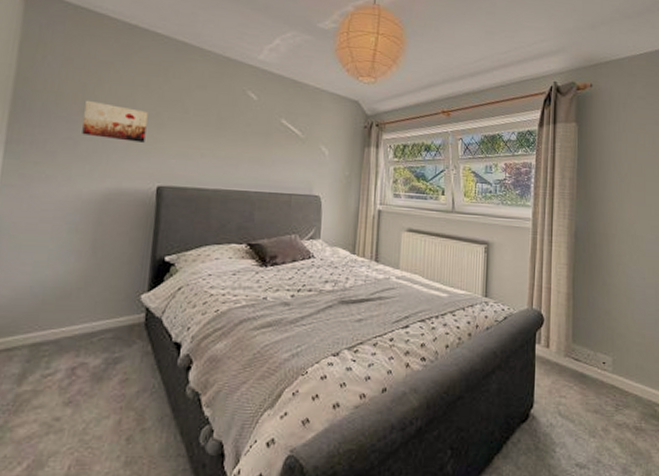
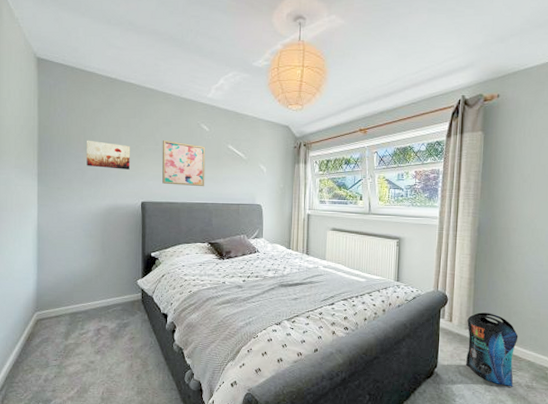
wall art: none [189,108,252,170] -> present [162,140,206,187]
pouch: none [566,335,623,430] -> present [466,312,519,387]

